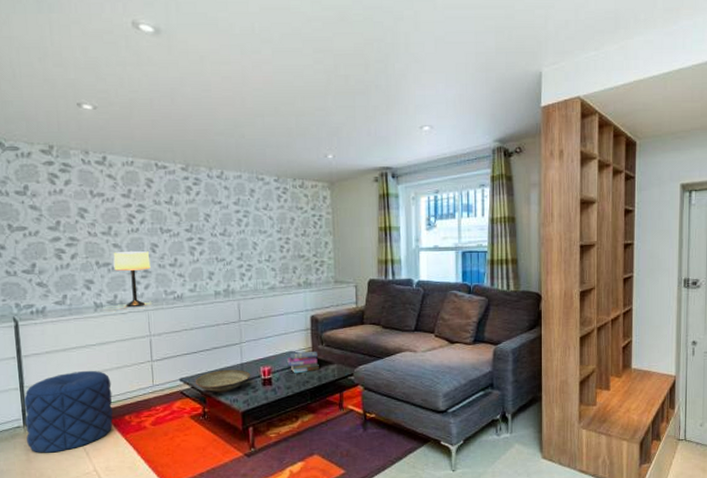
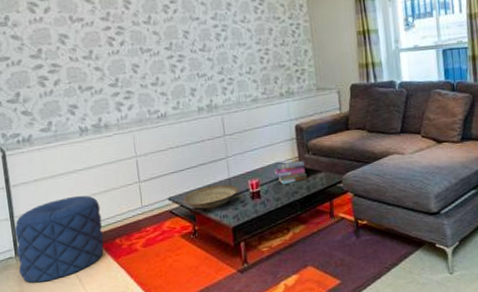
table lamp: present [113,250,151,307] -> none [95,72,133,129]

